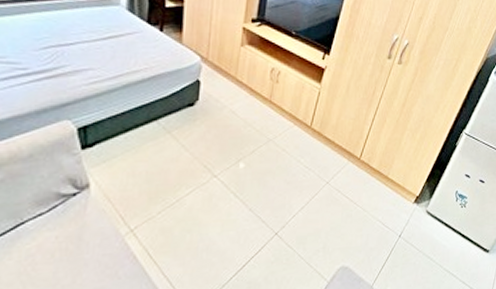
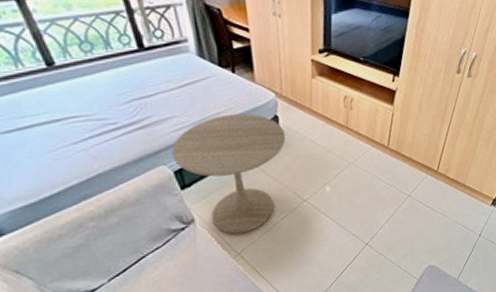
side table: none [80,74,205,207] -> present [172,113,286,235]

